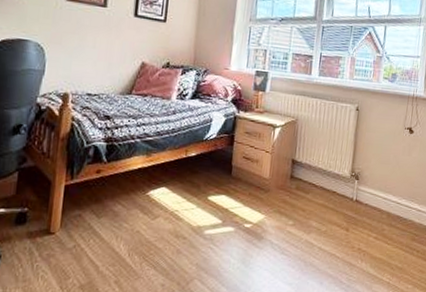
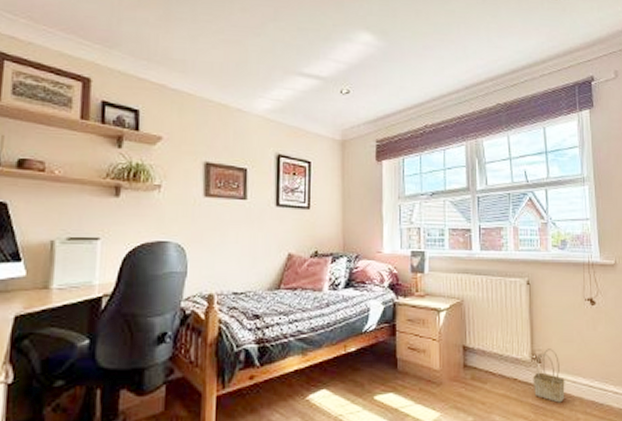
basket: none [349,168,377,215] -> present [533,349,565,403]

